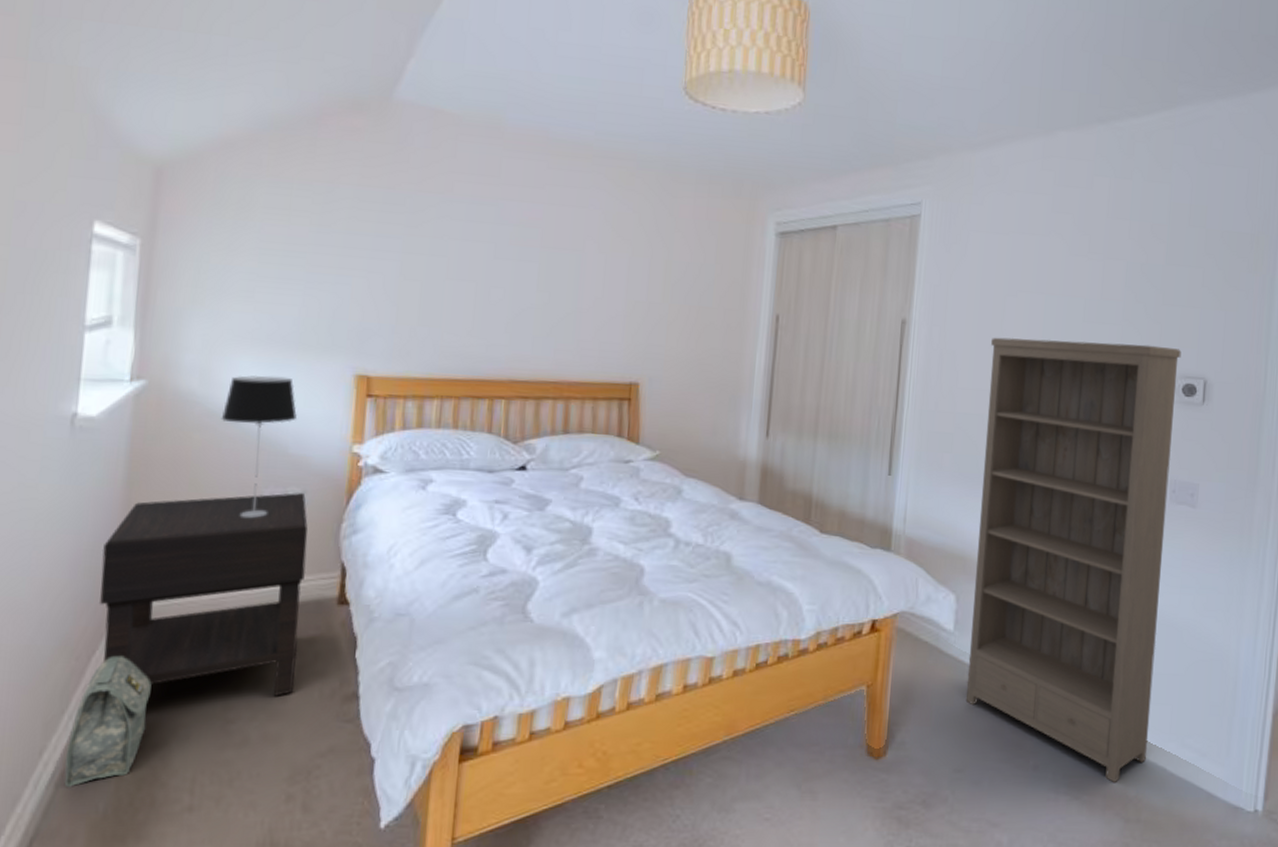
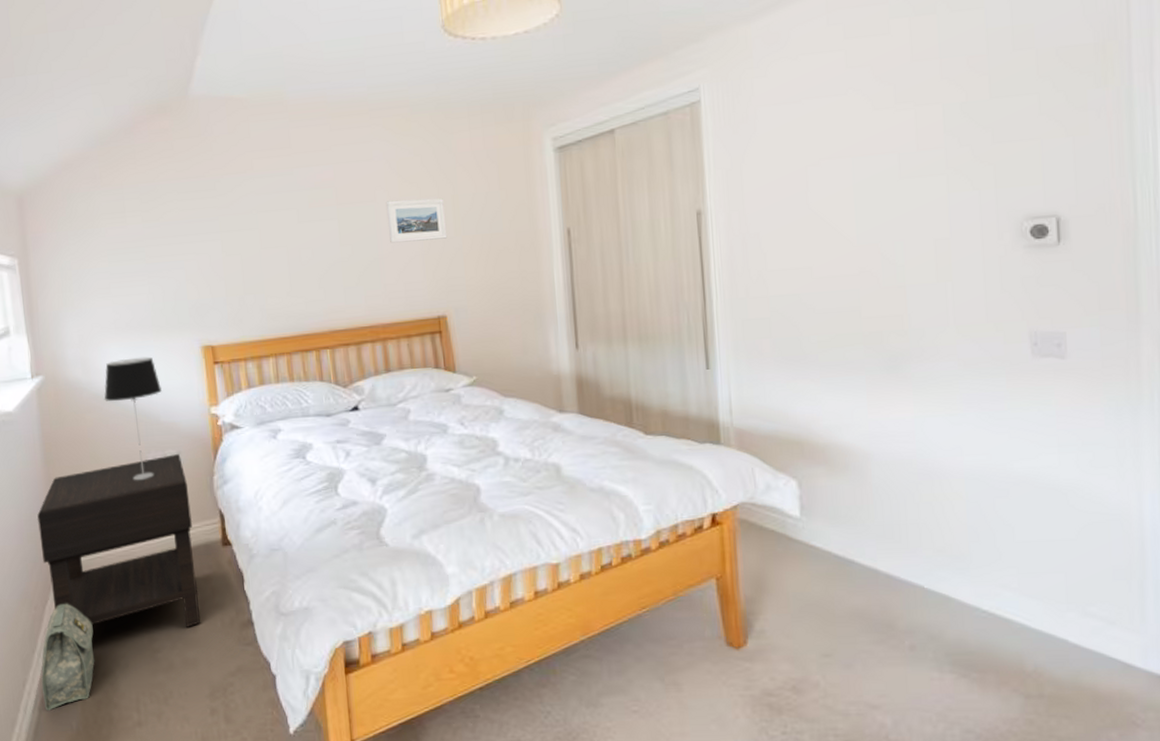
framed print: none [592,253,656,303] -> present [385,198,448,243]
bookshelf: present [965,337,1182,783] -> none [797,188,1042,659]

